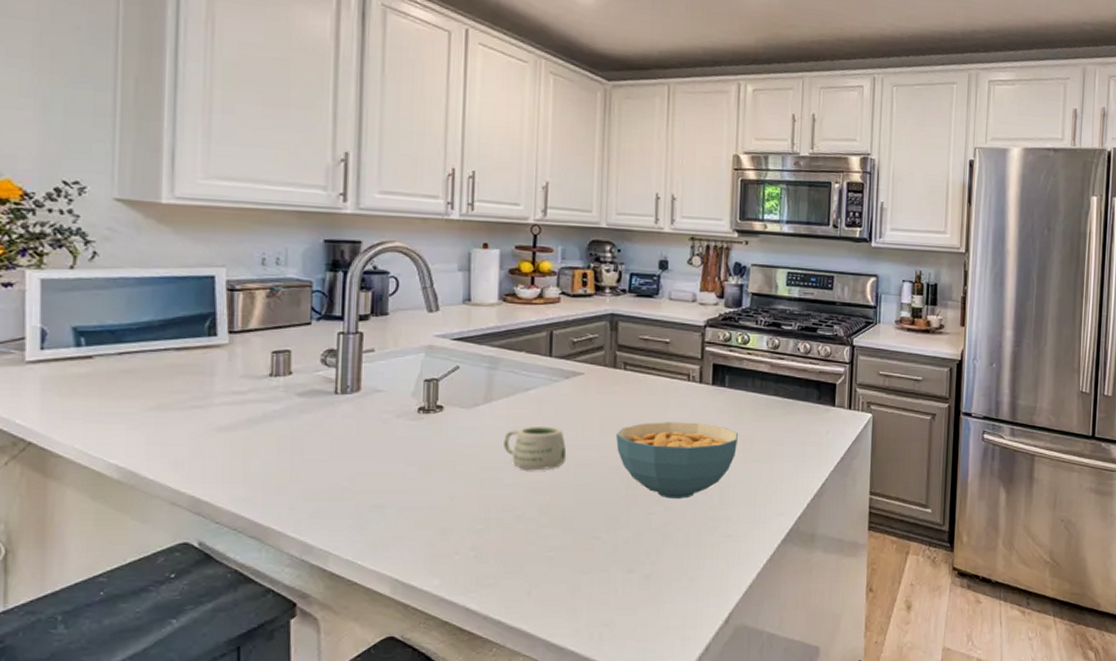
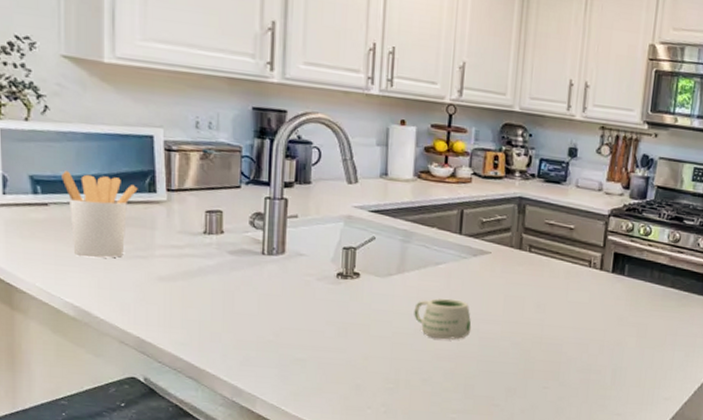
utensil holder: none [109,319,196,412] -> present [62,170,138,259]
cereal bowl: present [616,422,738,499] -> none [518,303,633,377]

